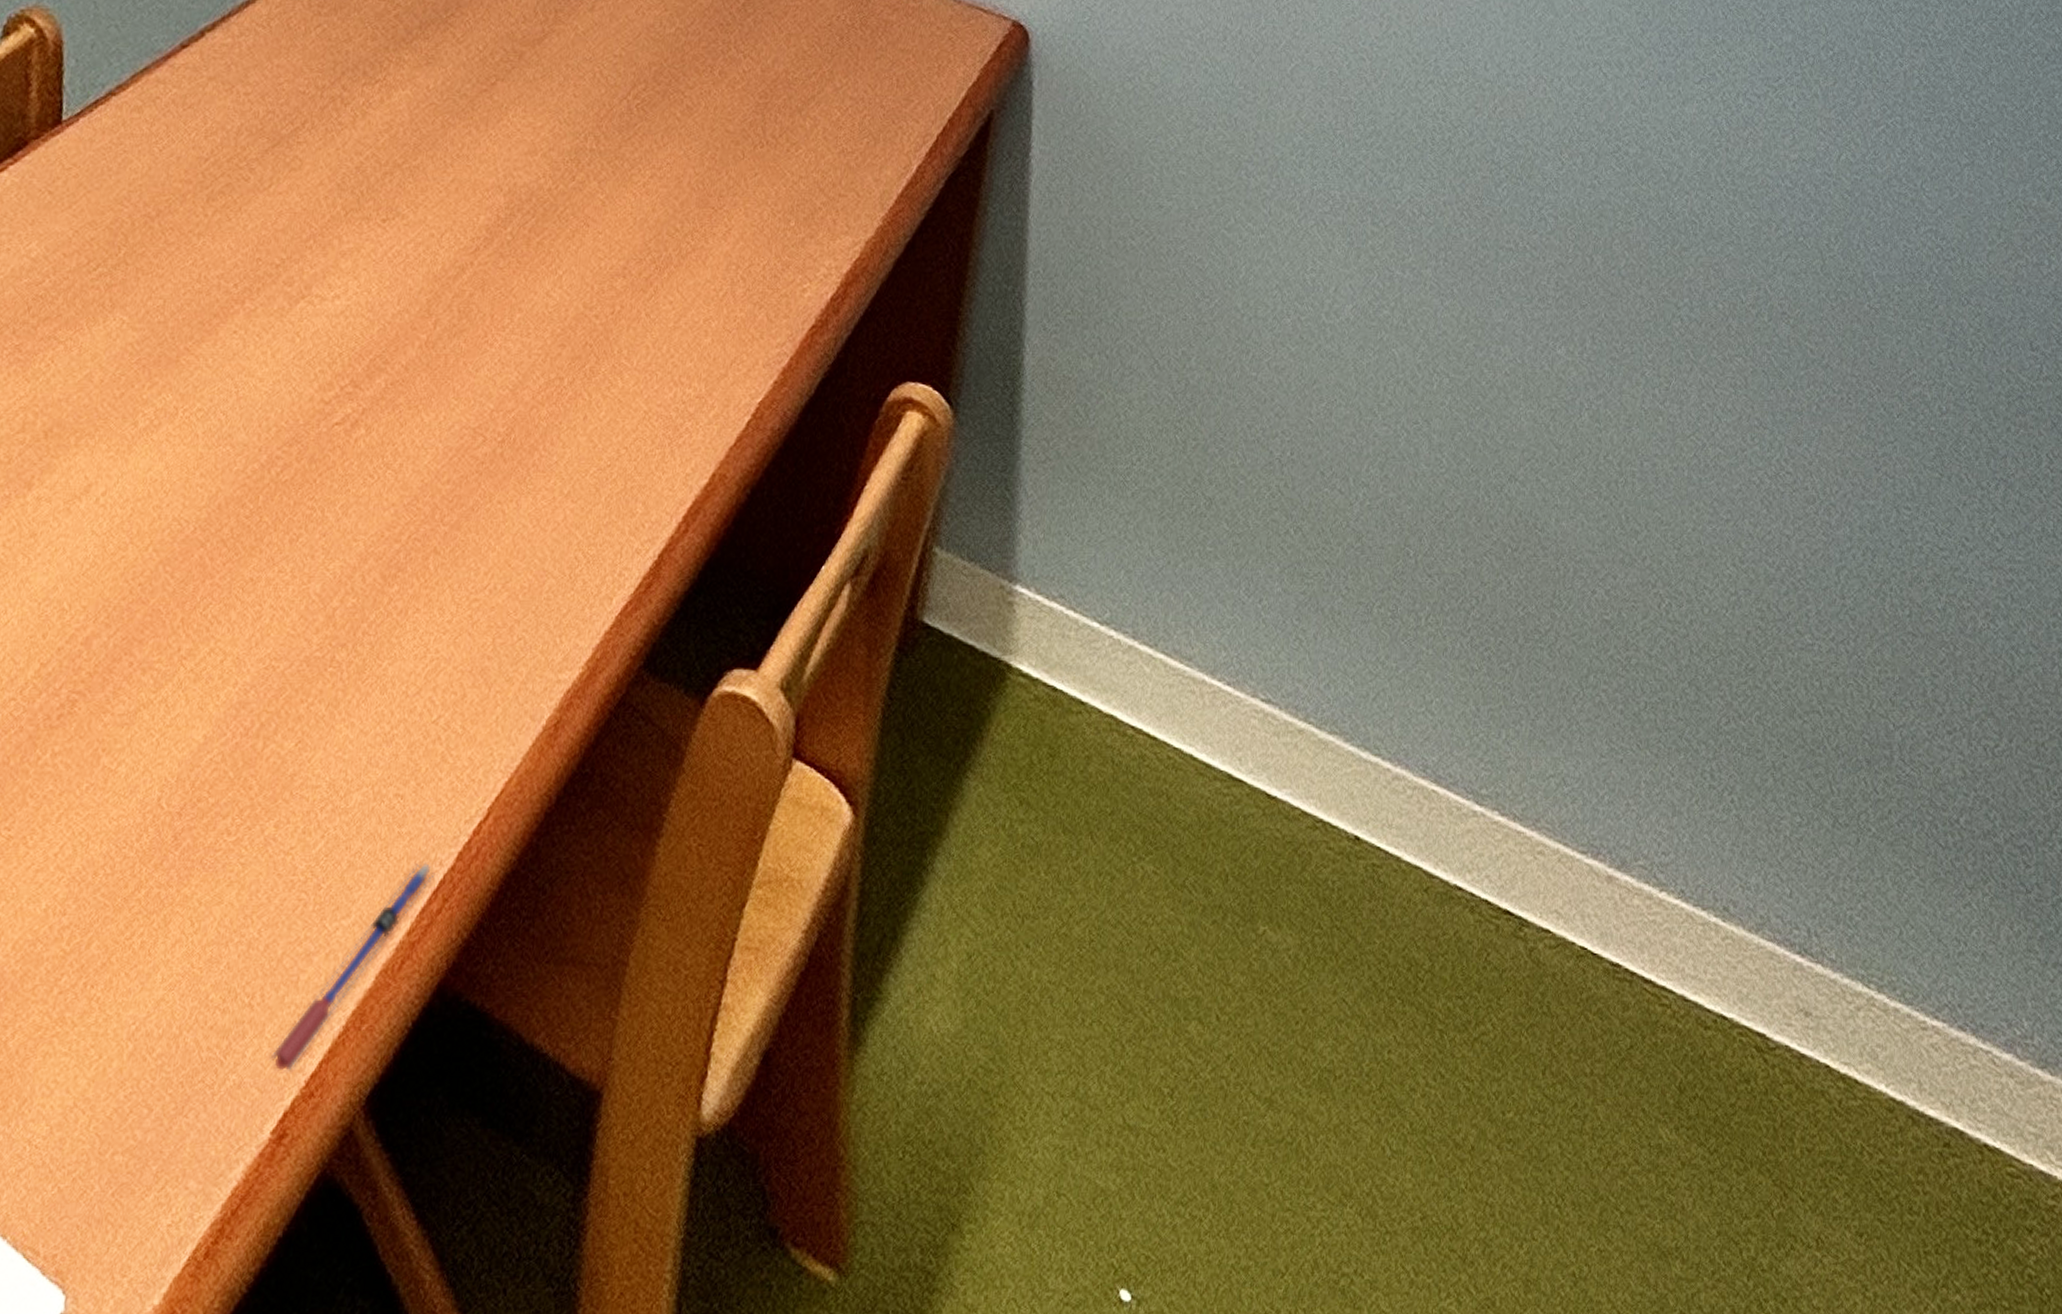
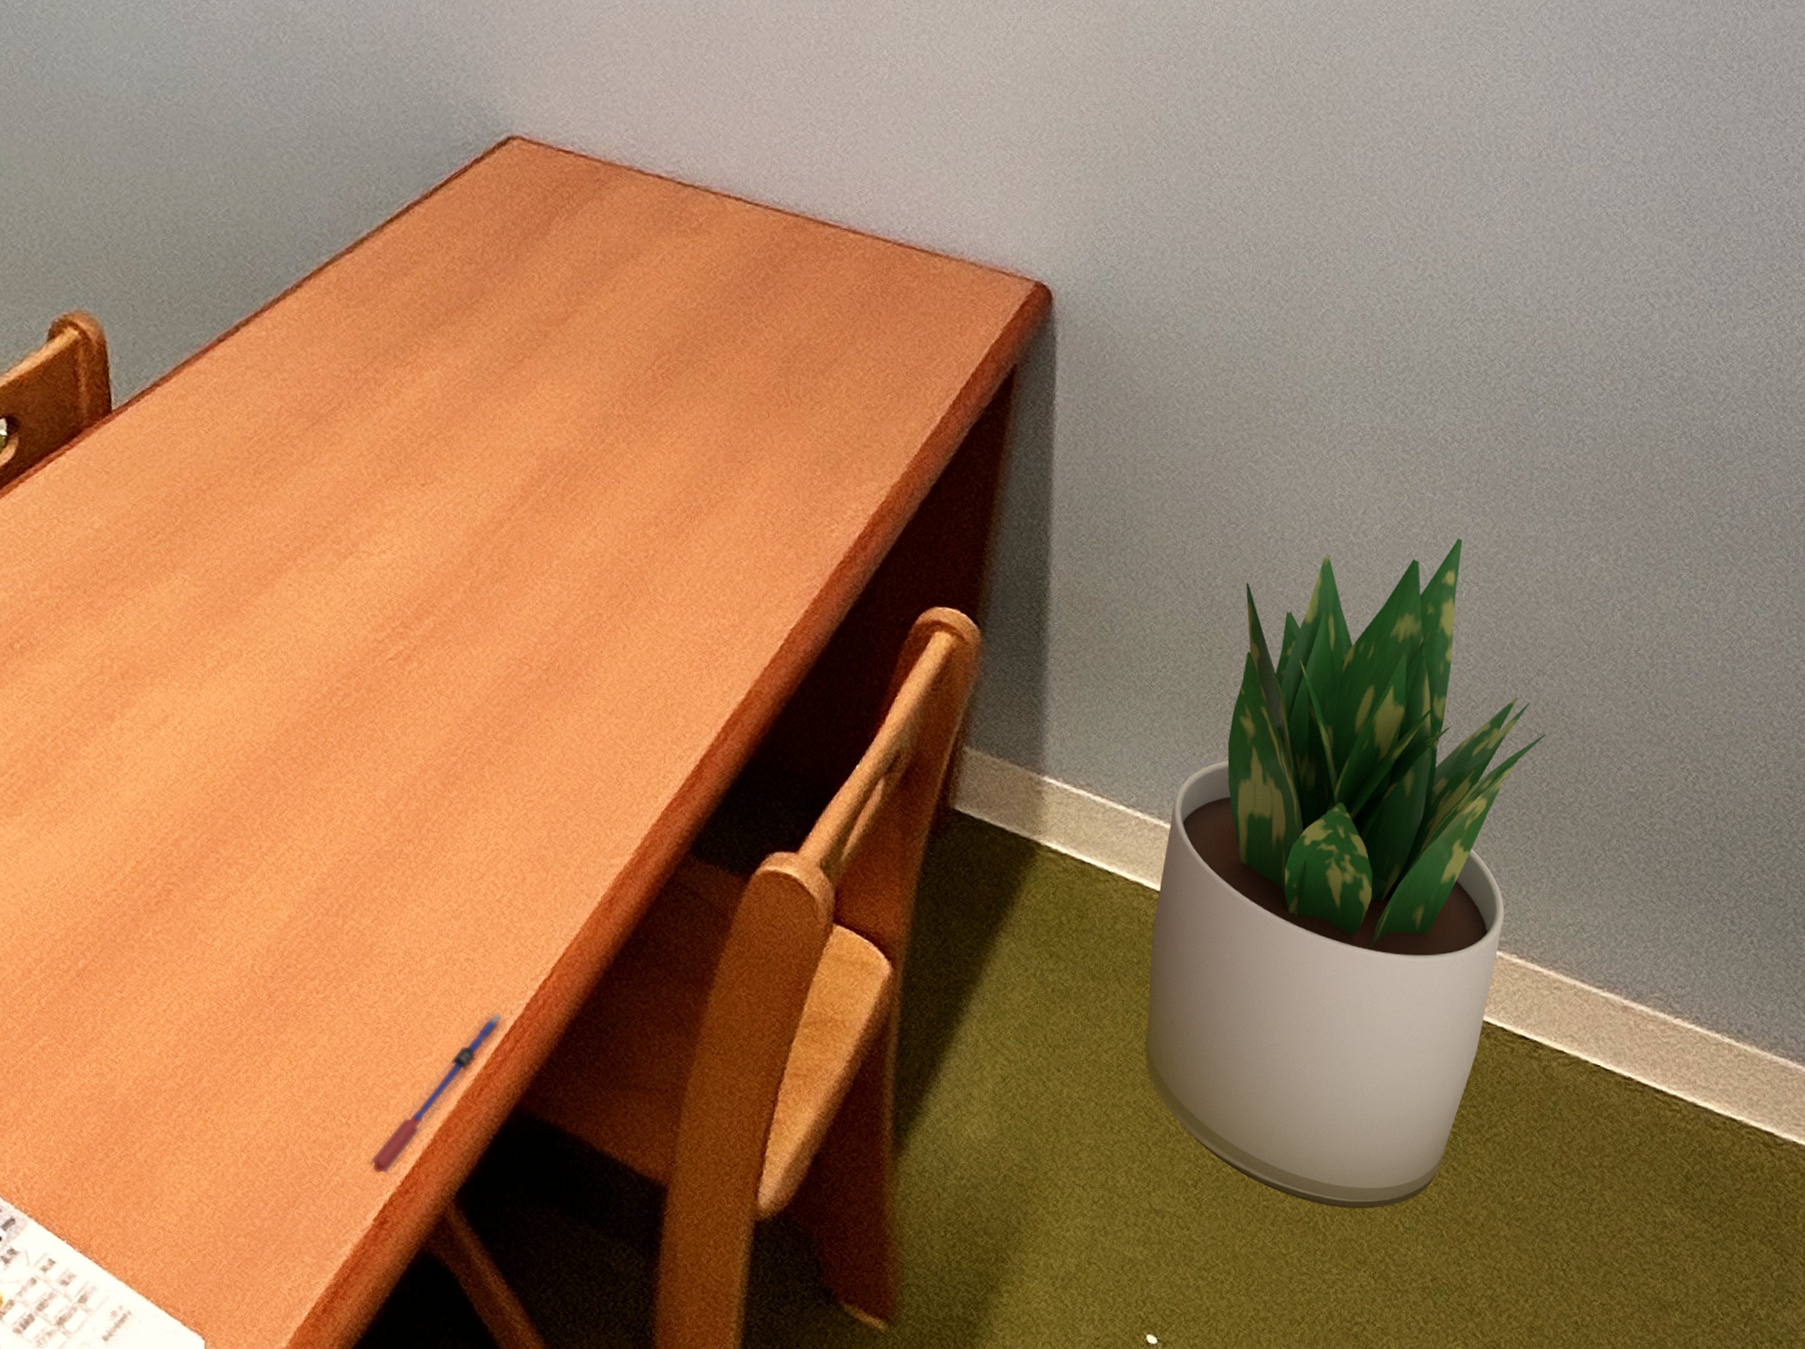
planter: none [1118,323,1521,1127] -> present [1144,538,1547,1209]

